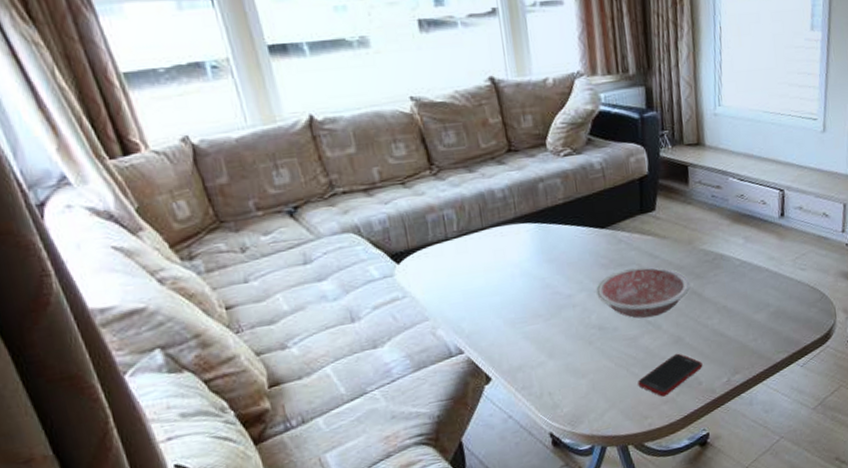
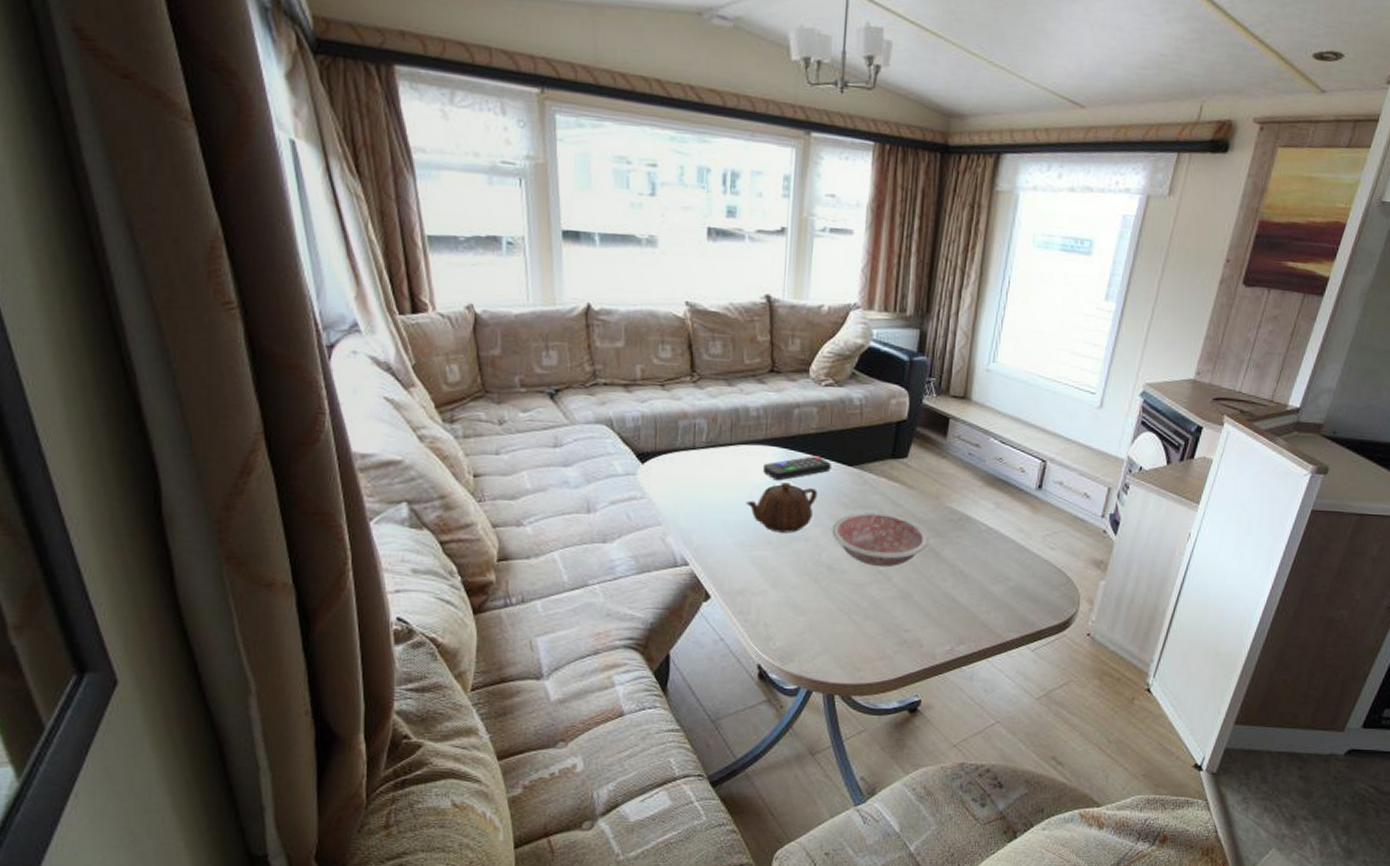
teapot: none [508,255,577,305] -> present [745,483,818,533]
remote control: none [518,224,585,256] -> present [762,456,831,481]
cell phone: present [638,353,703,397] -> none [857,610,928,652]

